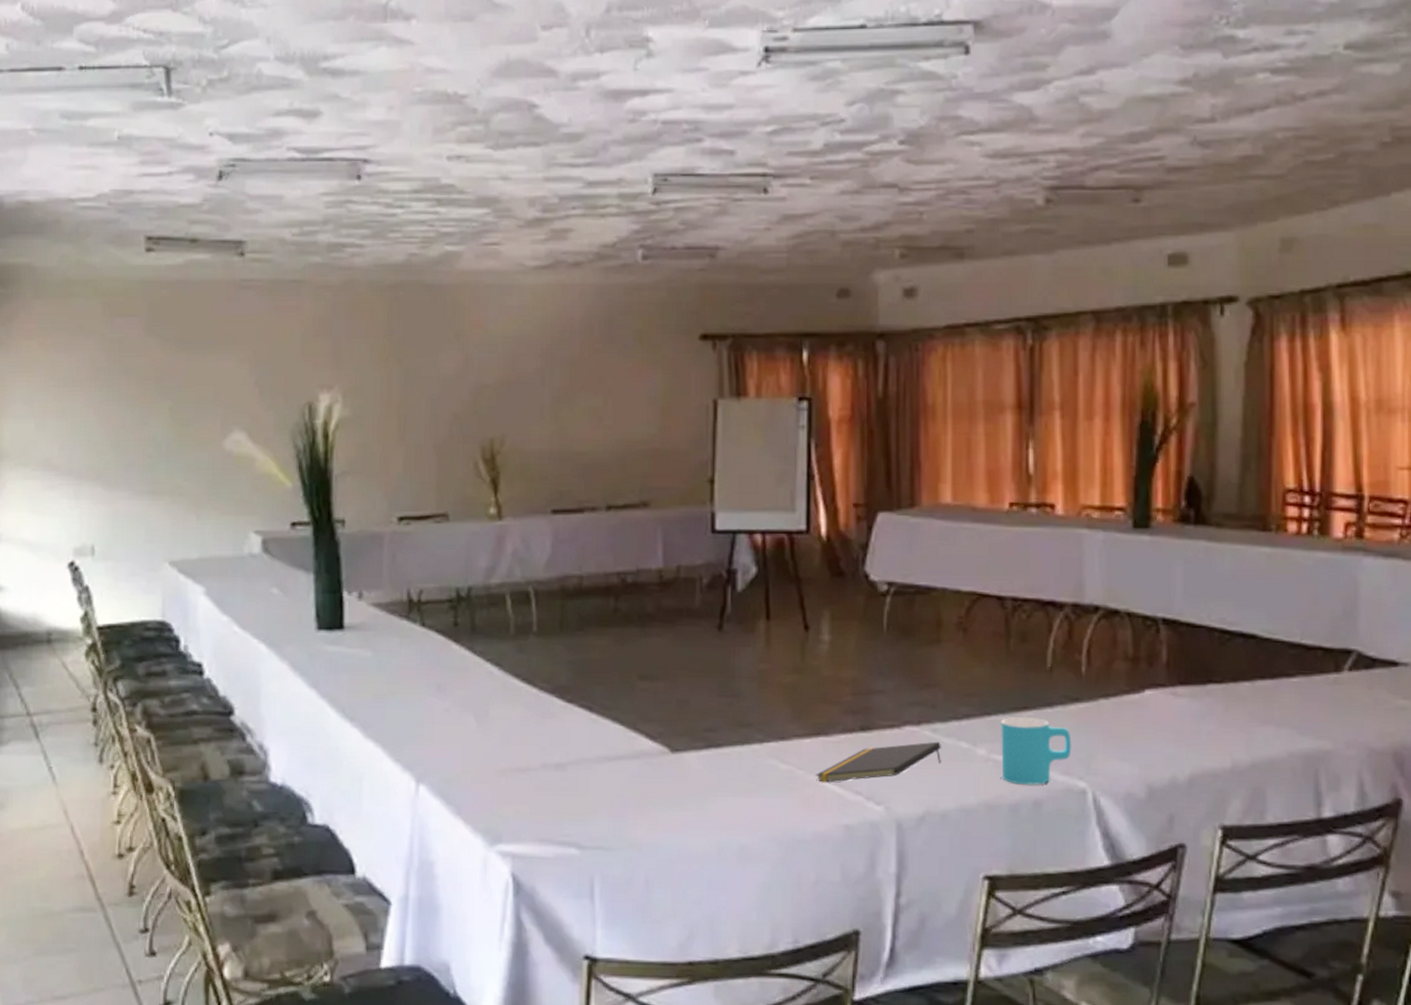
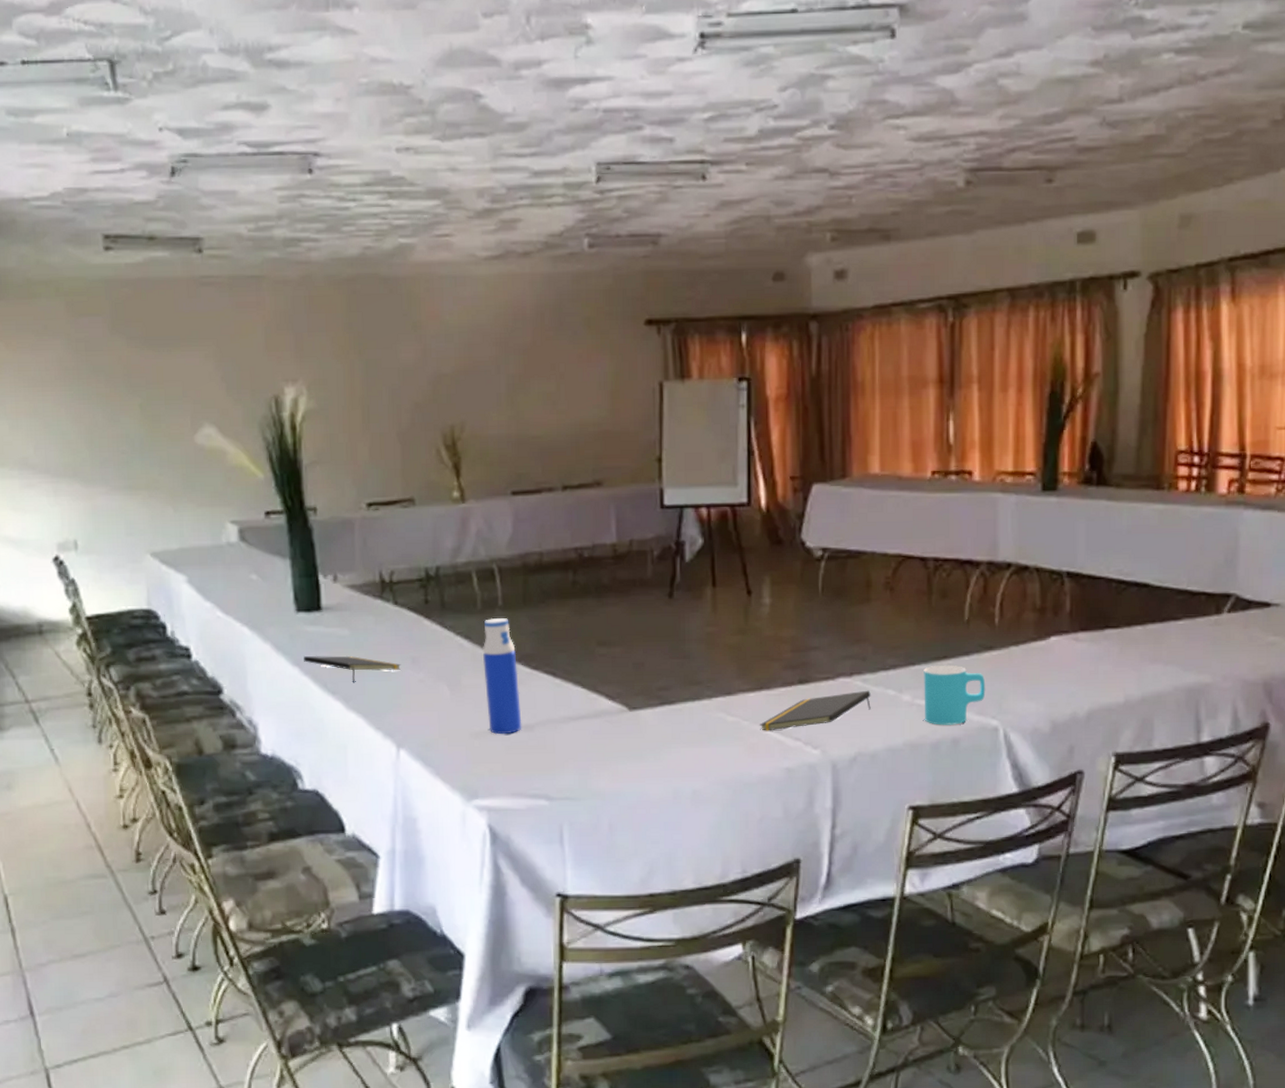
notepad: none [322,678,426,708] -> present [304,655,402,682]
water bottle: none [514,645,553,773] -> present [483,618,522,735]

